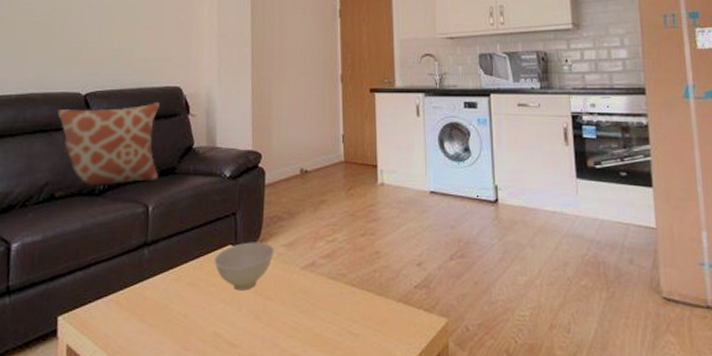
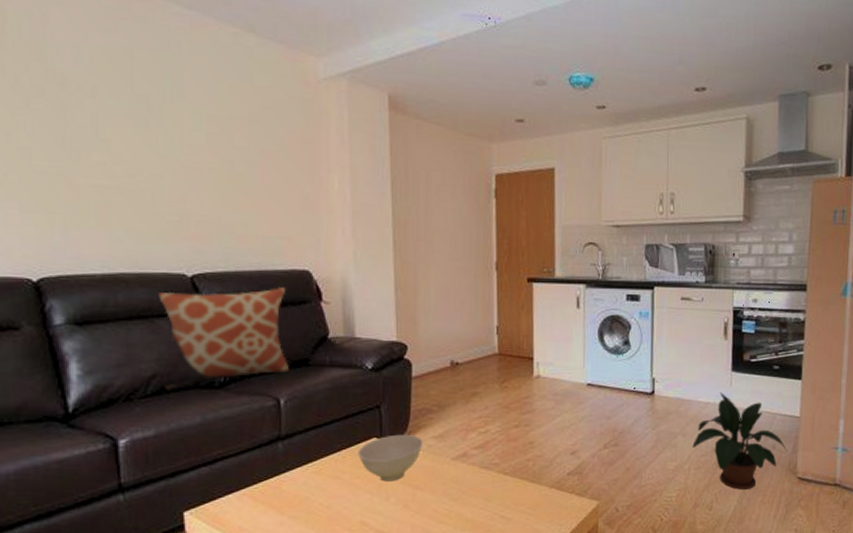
potted plant: none [542,201,648,310] -> present [692,392,788,490]

